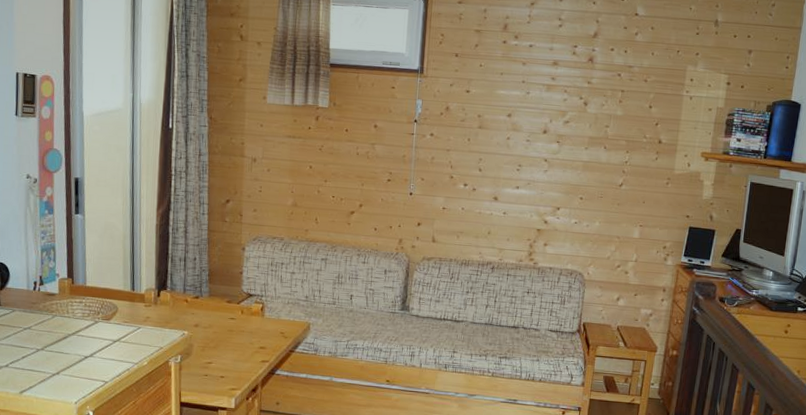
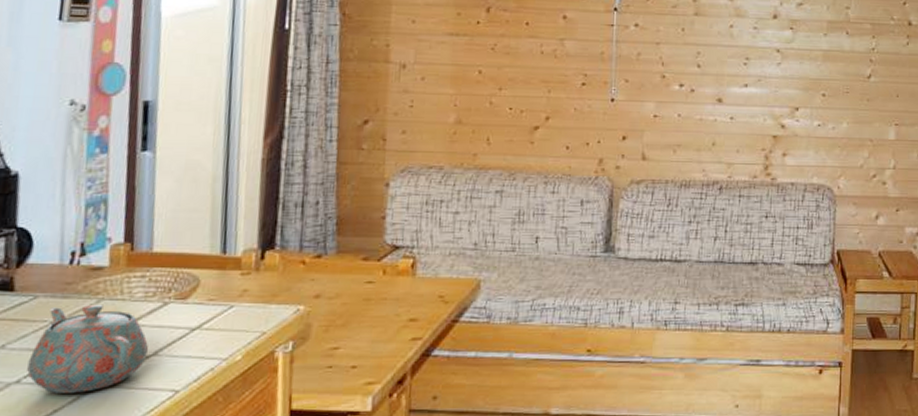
teapot: none [12,318,87,377] -> present [27,304,149,393]

